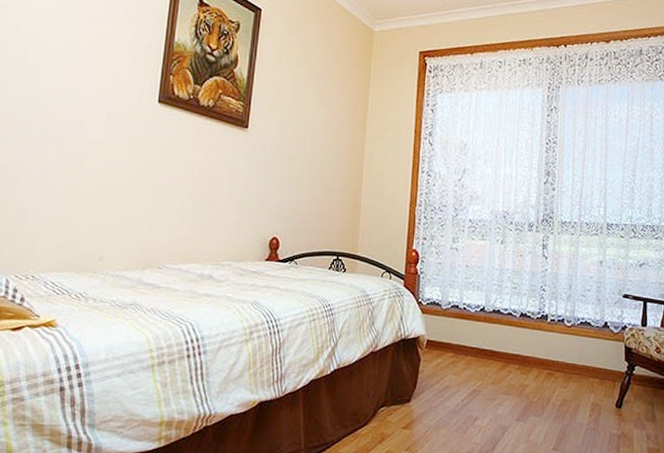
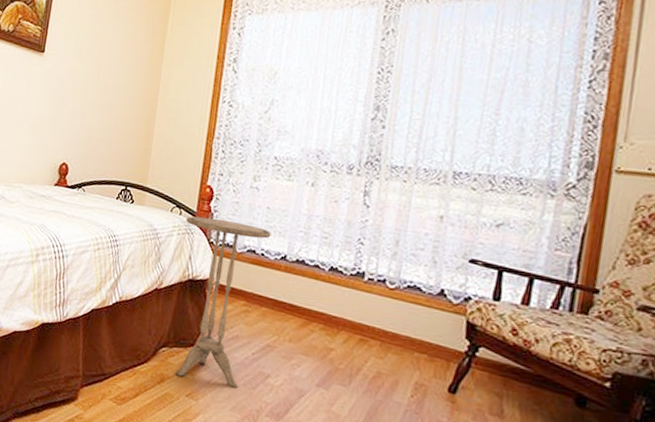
side table: none [394,279,471,435] -> present [175,216,272,389]

